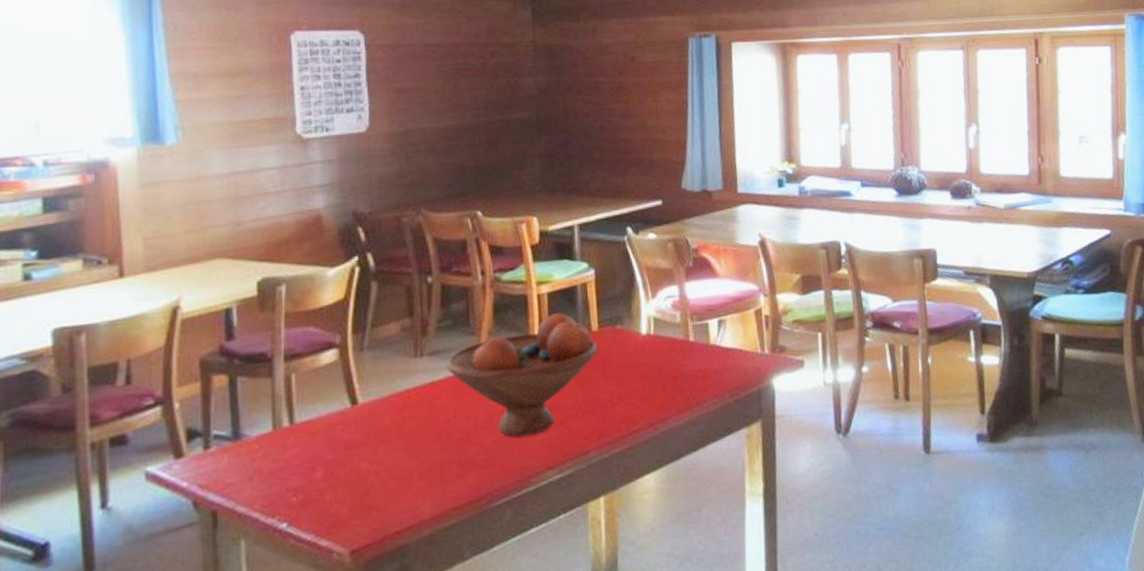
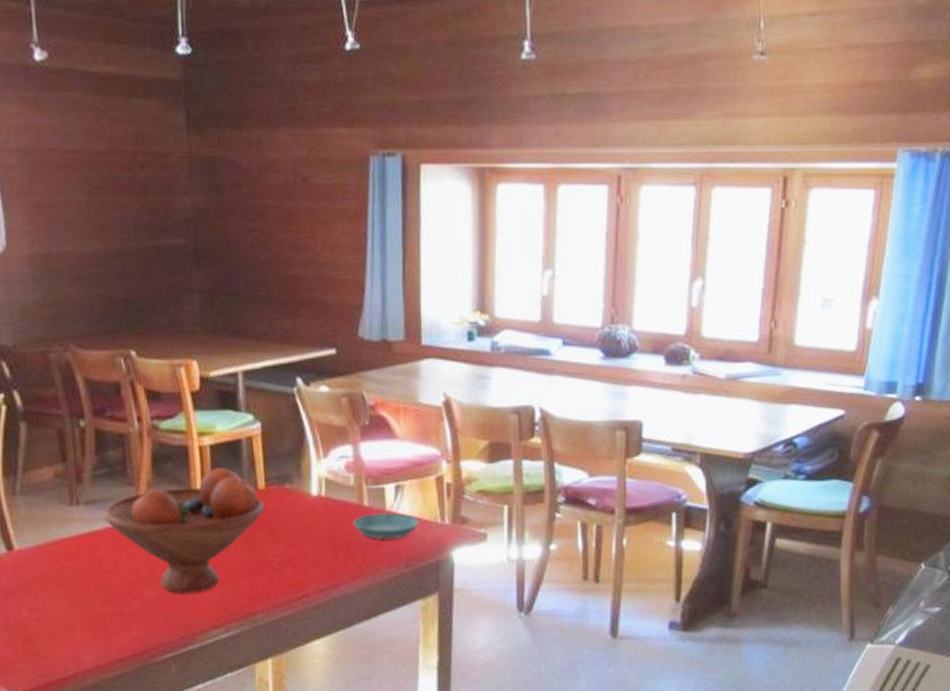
saucer: none [680,346,741,372] -> present [353,512,420,540]

